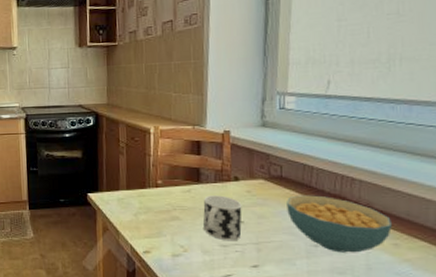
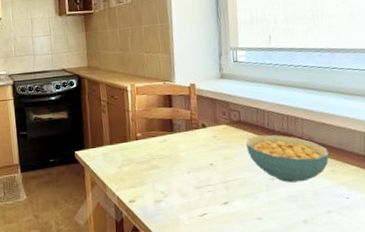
cup: present [203,195,242,241] -> none [178,142,212,183]

